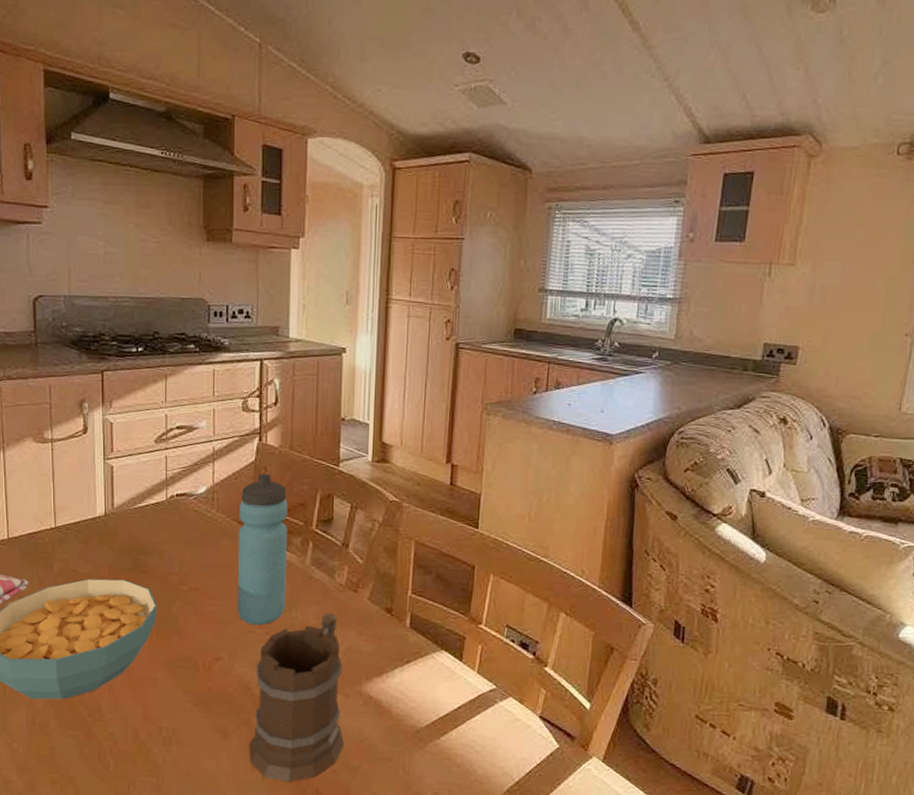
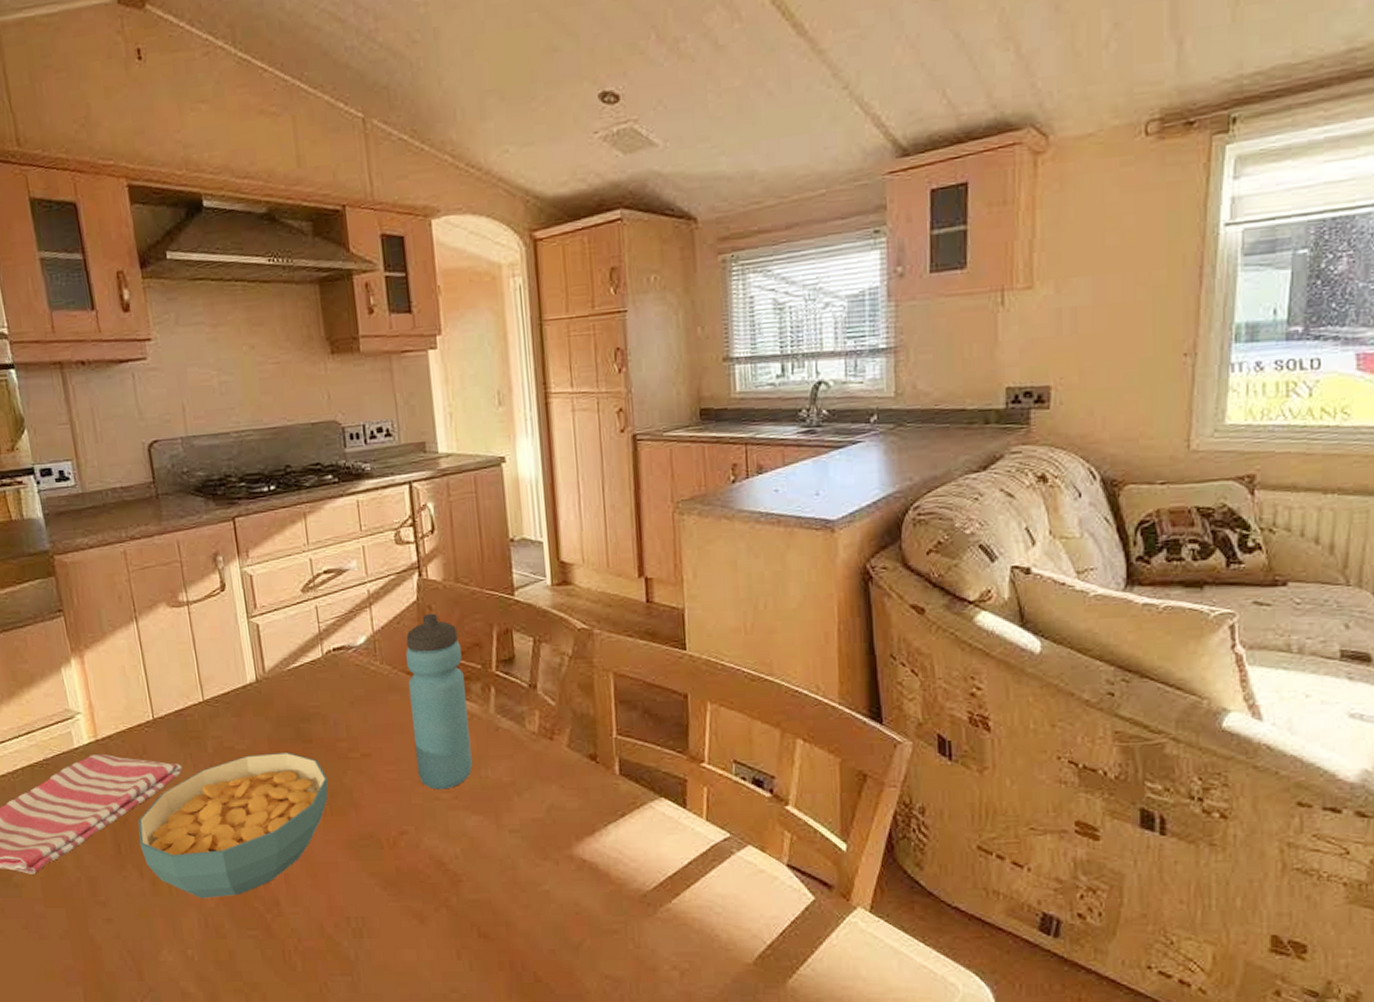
mug: present [249,613,344,783] -> none [448,767,560,969]

